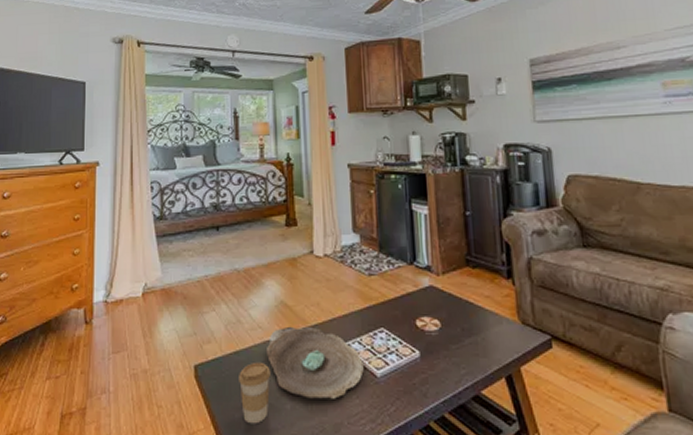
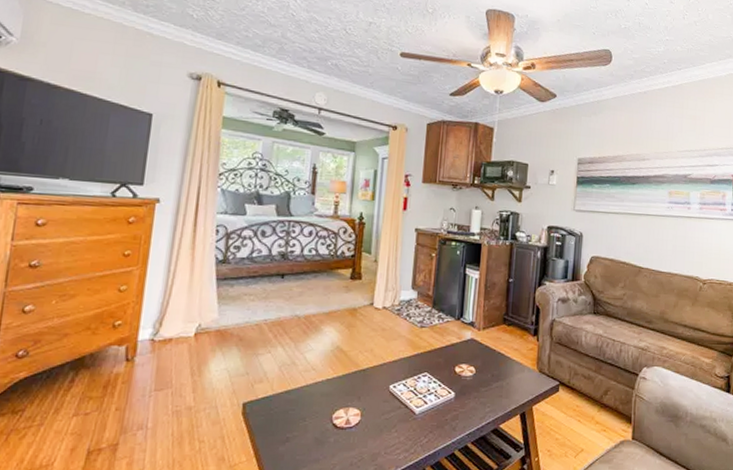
coffee cup: present [239,361,271,424] -> none [286,400,319,456]
decorative bowl: present [265,326,364,399] -> none [316,369,405,433]

